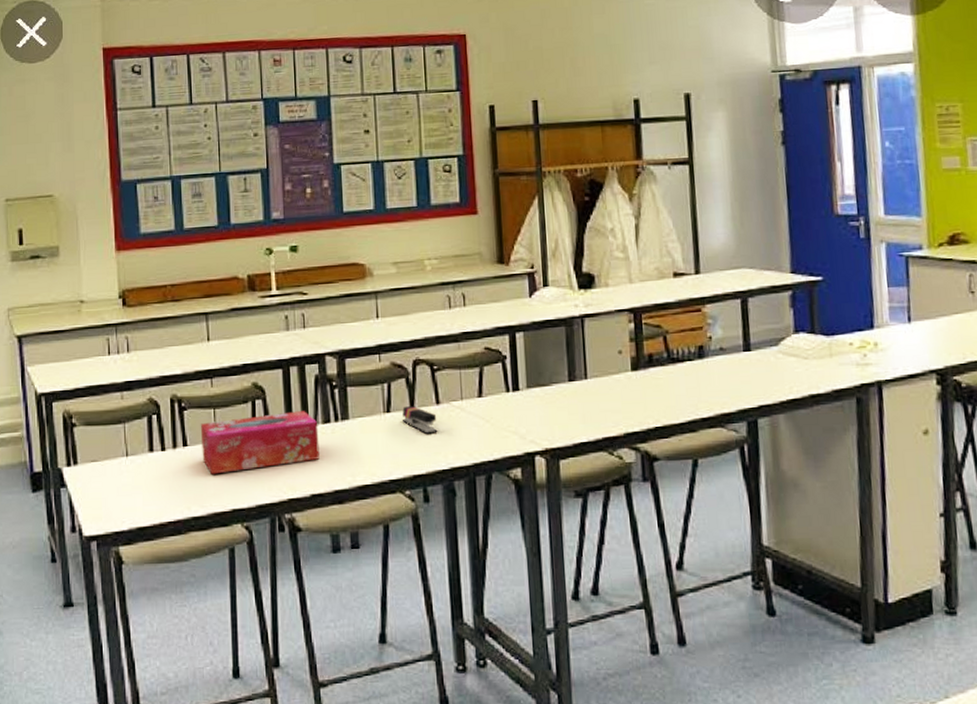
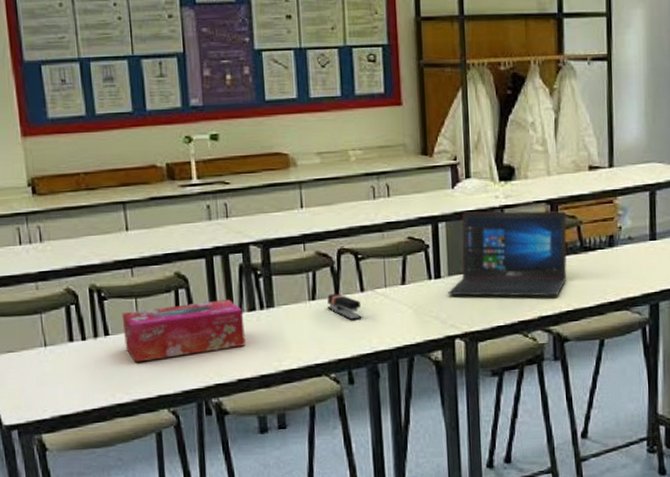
laptop: none [527,319,654,412] -> present [448,210,568,297]

